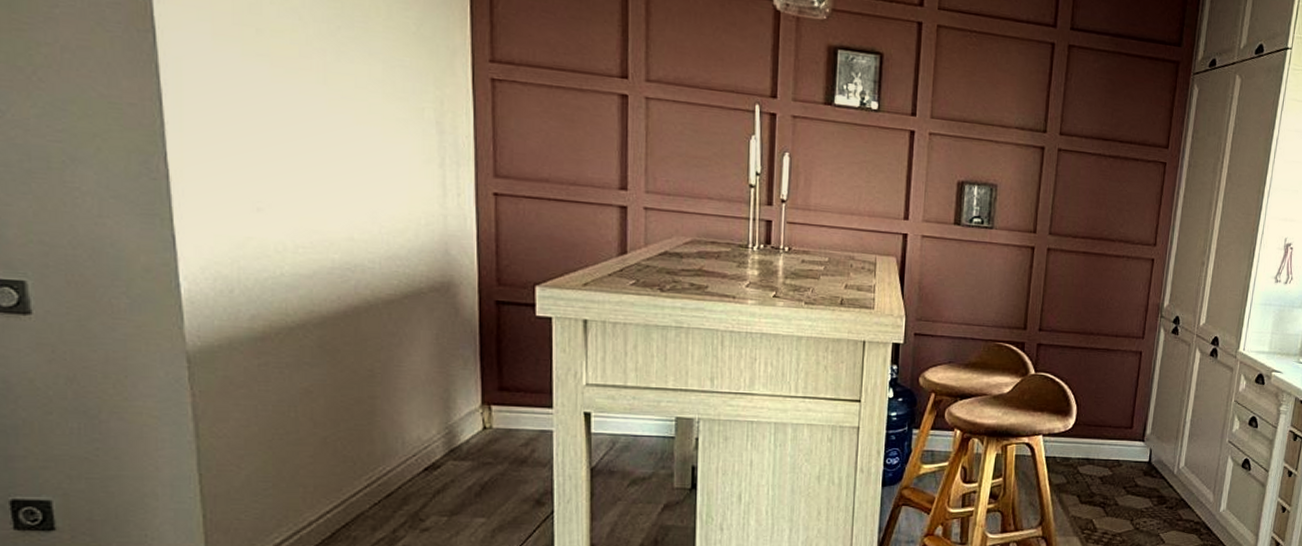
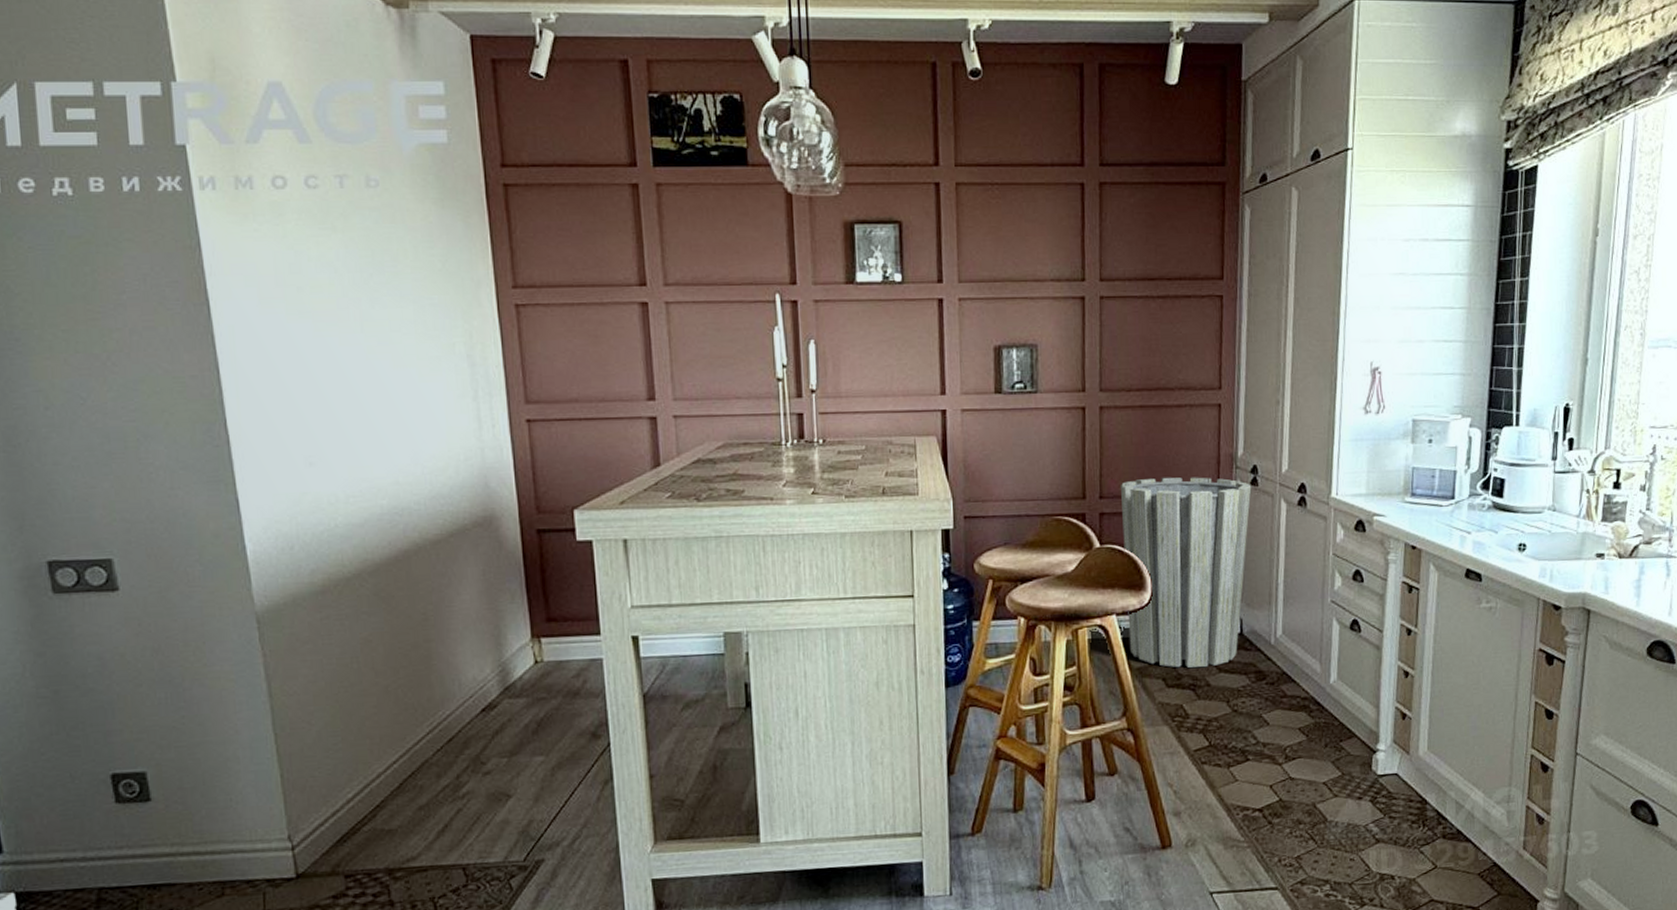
trash can: none [1051,317,1173,489] -> present [1120,477,1252,668]

